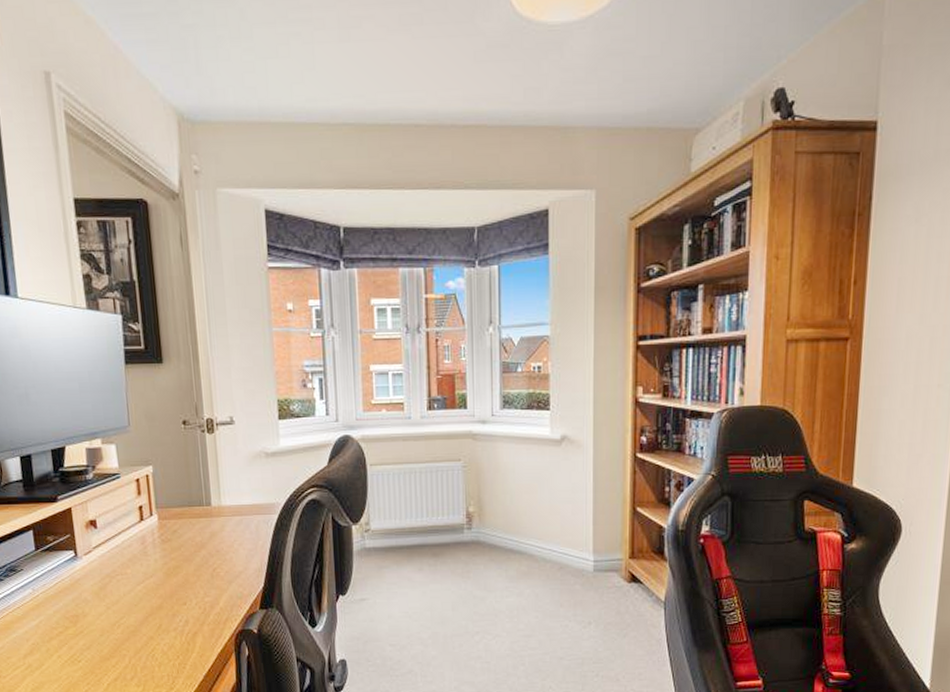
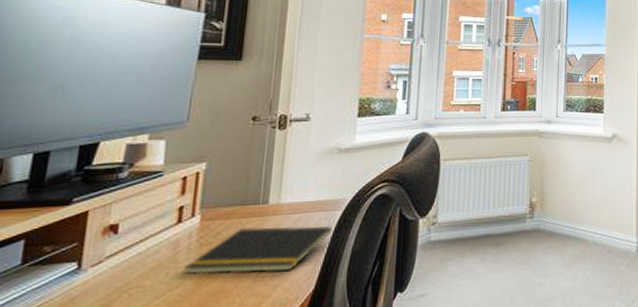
notepad: none [153,527,272,569] -> present [183,225,333,275]

